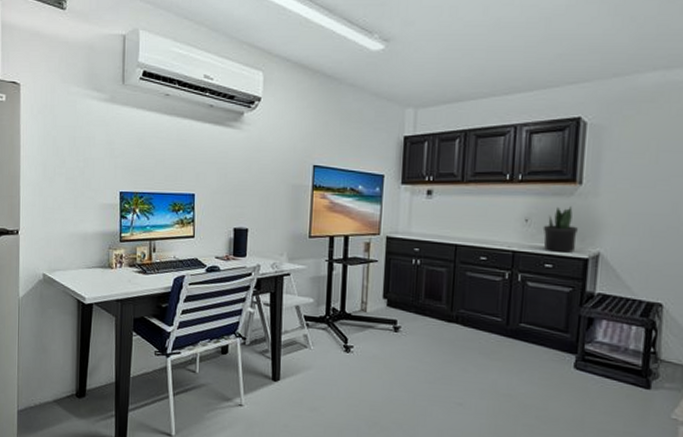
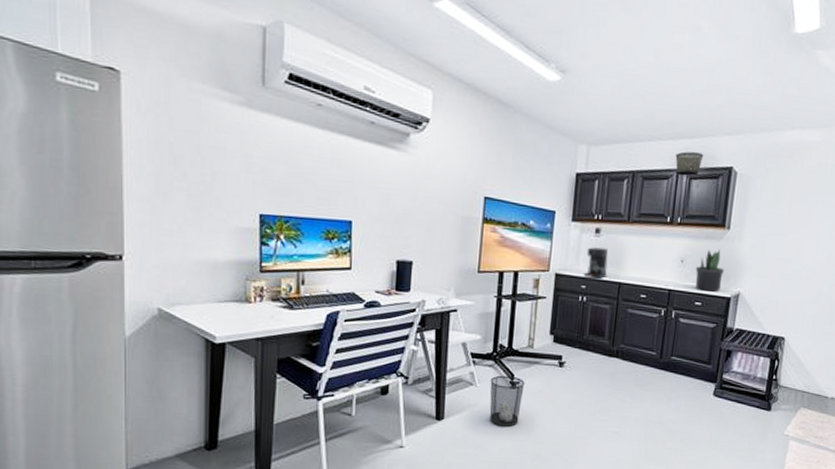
waste bin: none [324,338,359,391] -> present [489,375,525,427]
coffee maker: none [416,209,442,241] -> present [583,247,609,279]
basket: none [512,104,545,131] -> present [675,151,704,176]

